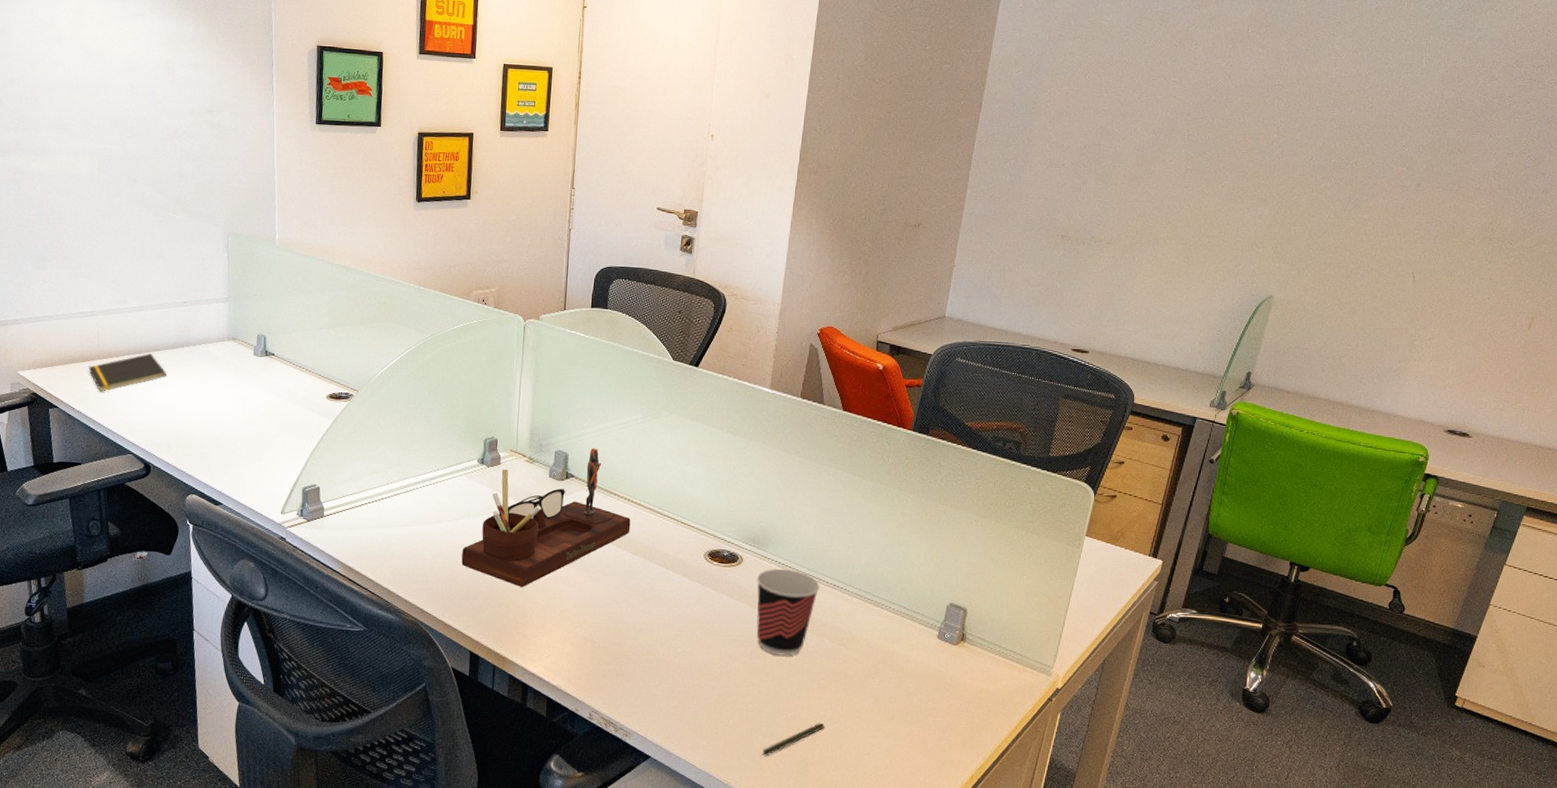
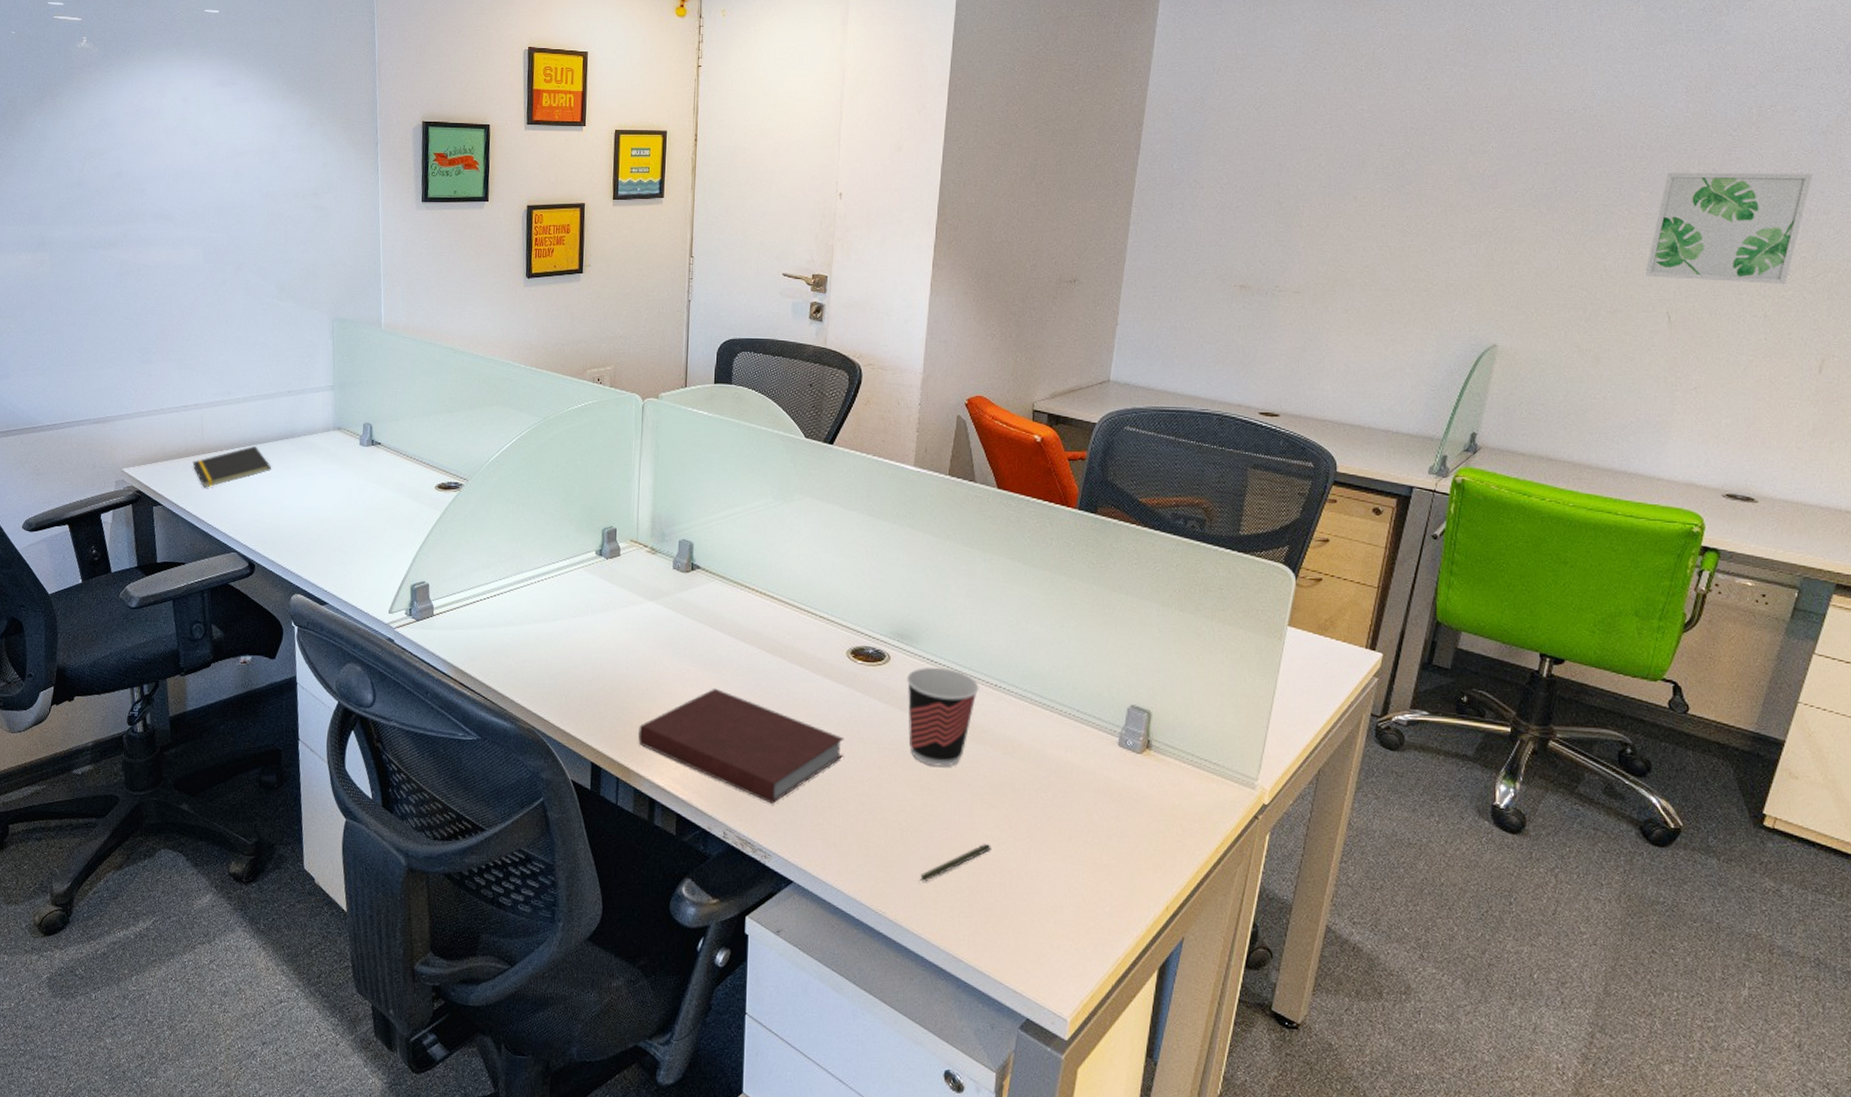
desk organizer: present [461,448,631,587] -> none [580,536,764,691]
notebook: none [513,585,700,689] -> present [637,688,845,804]
wall art: none [1398,150,1537,252] -> present [1645,172,1812,284]

